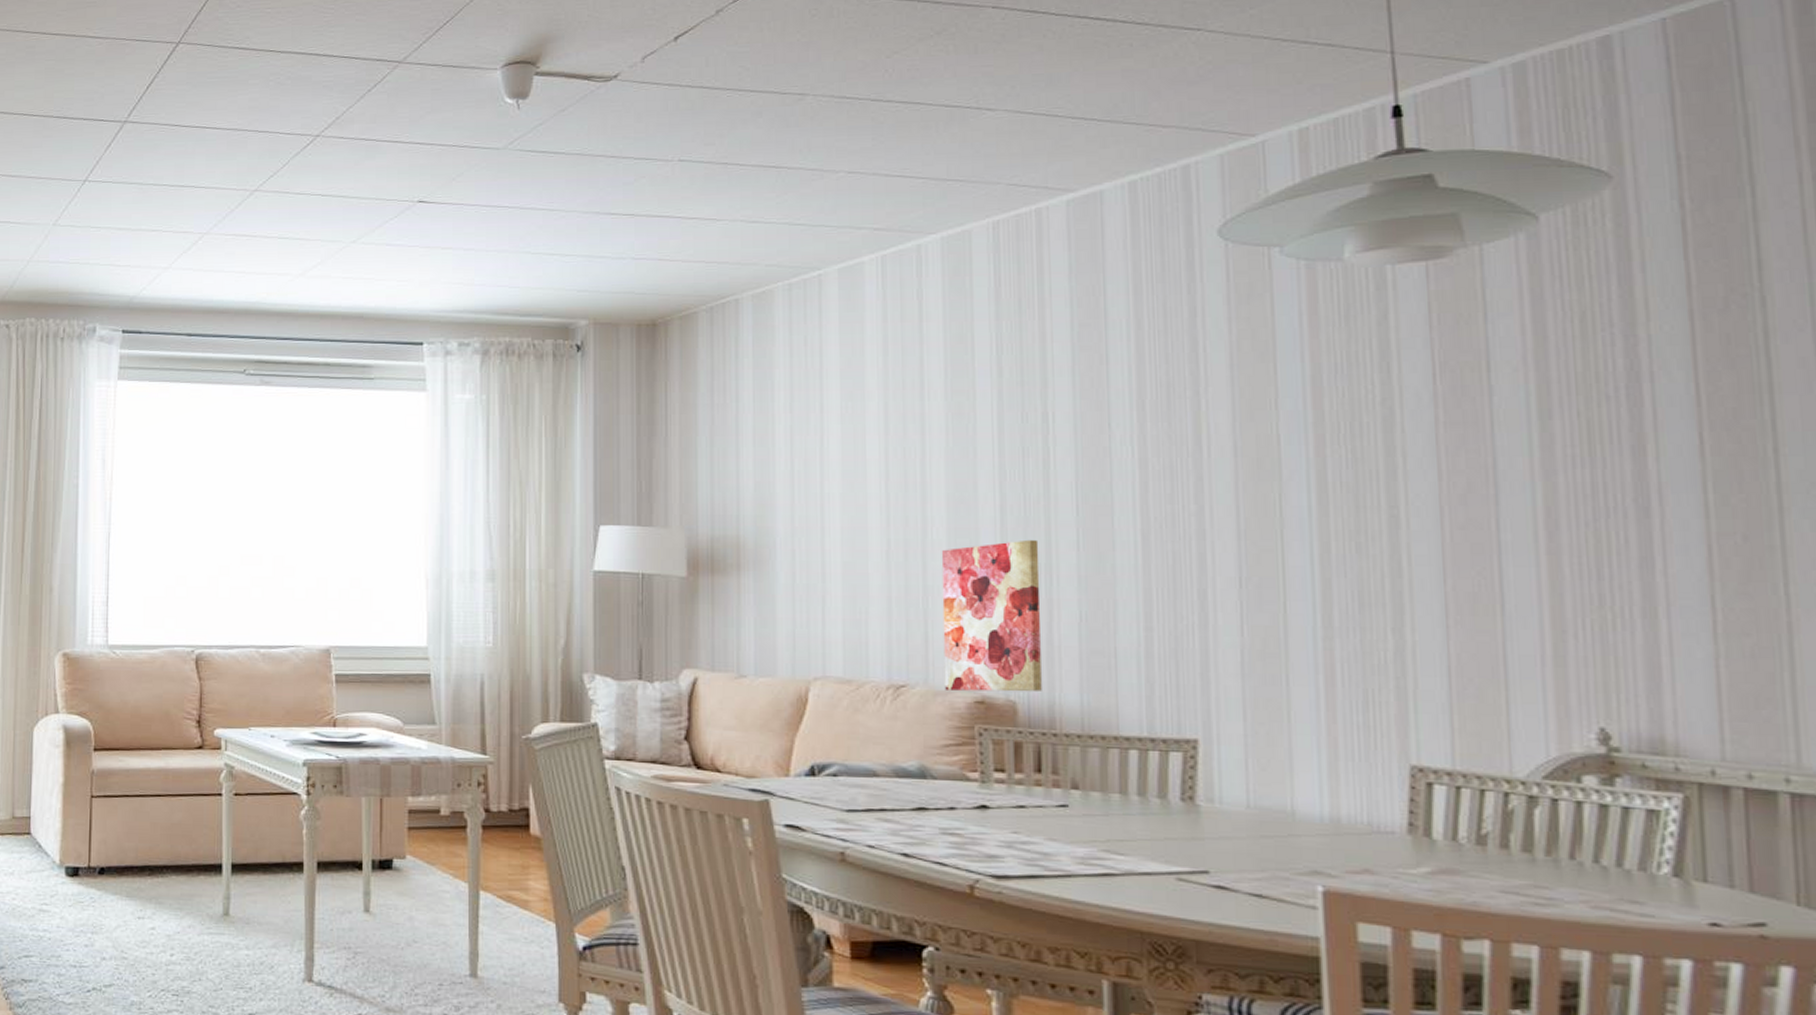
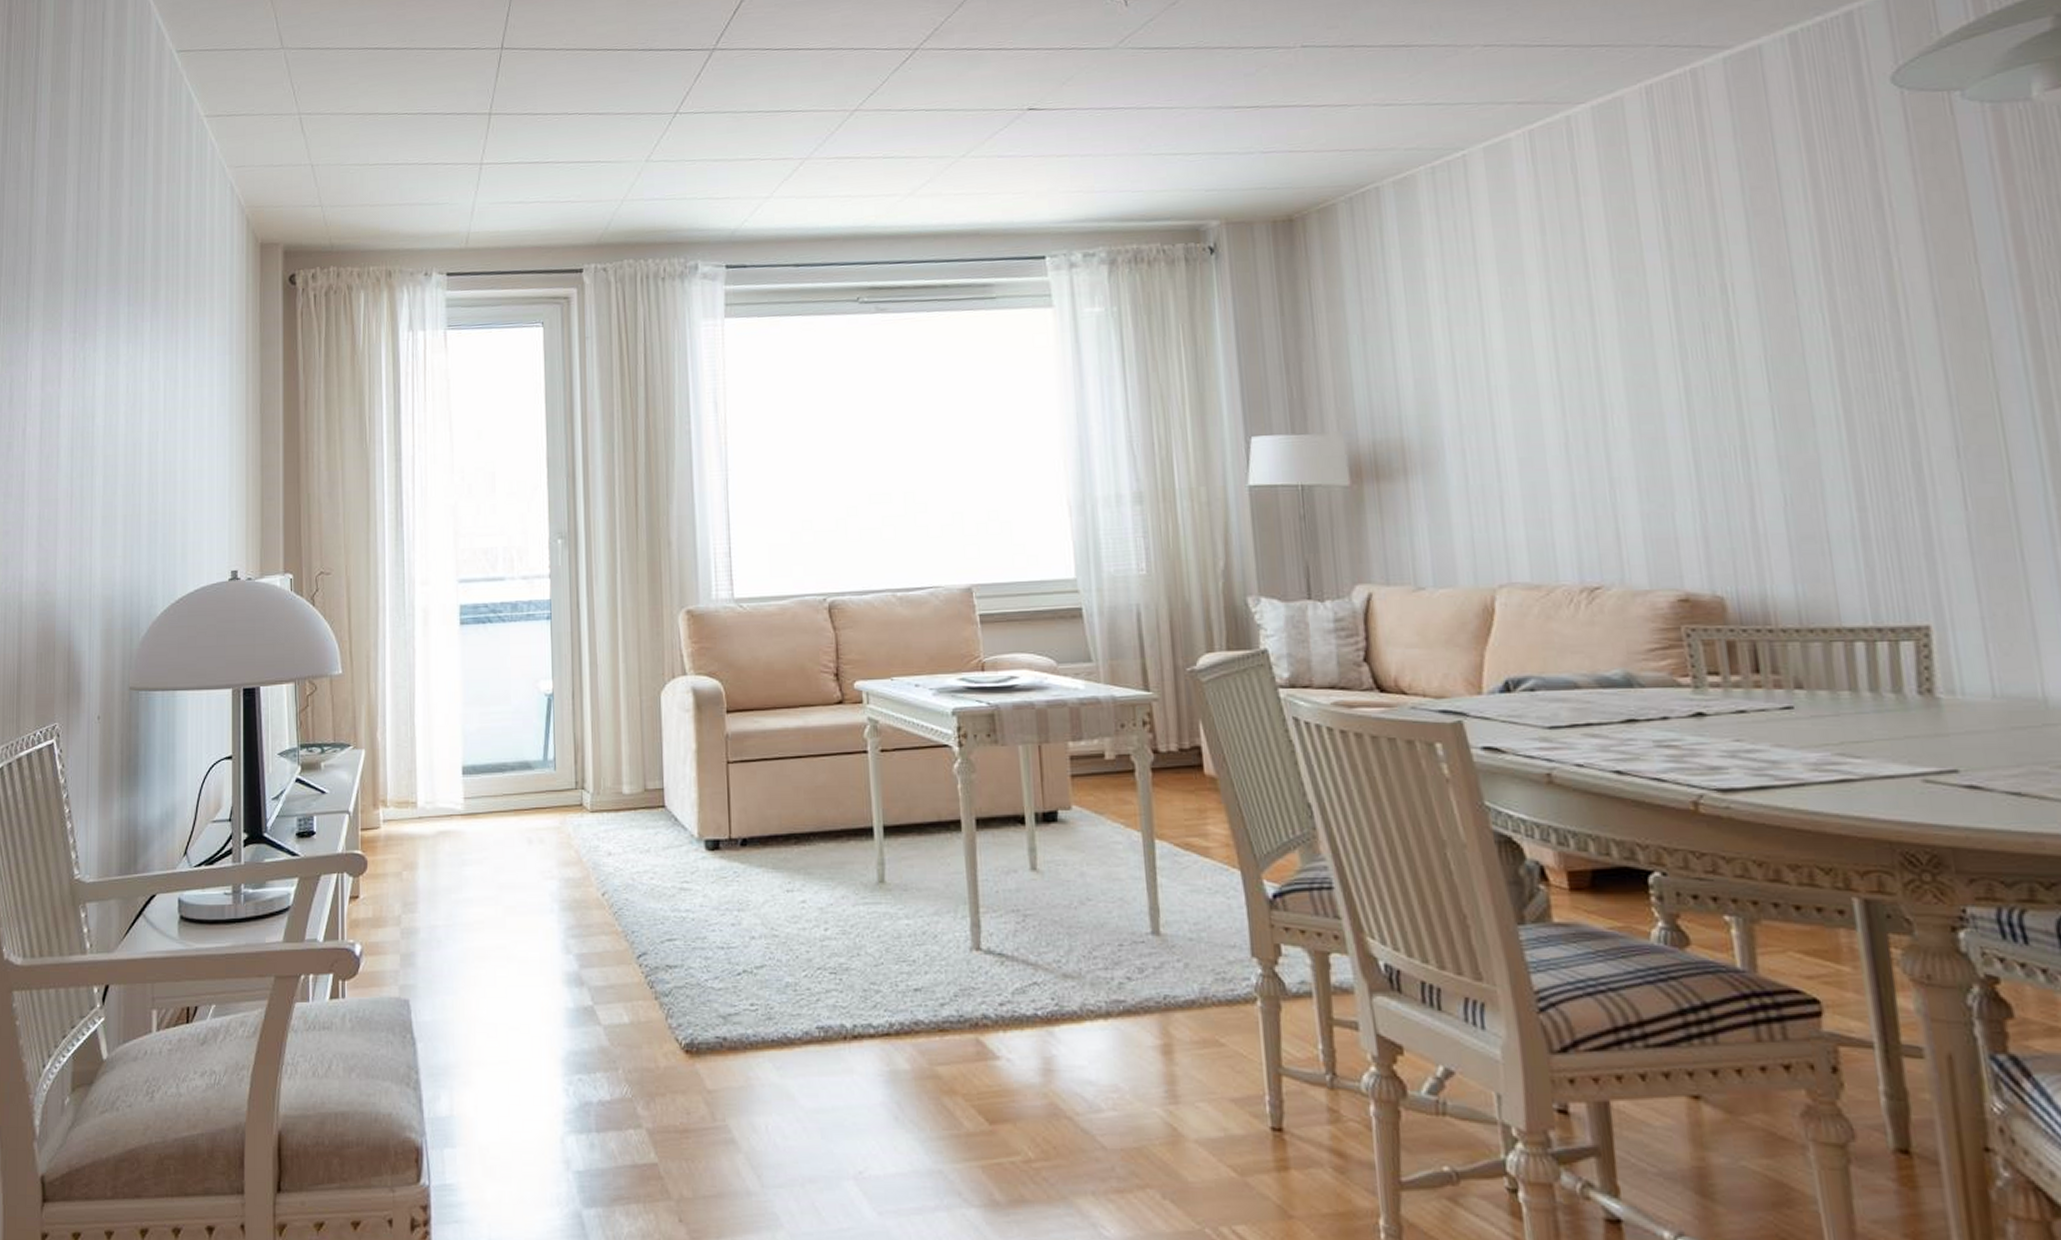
wall art: present [941,539,1042,692] -> none [1624,420,1751,590]

